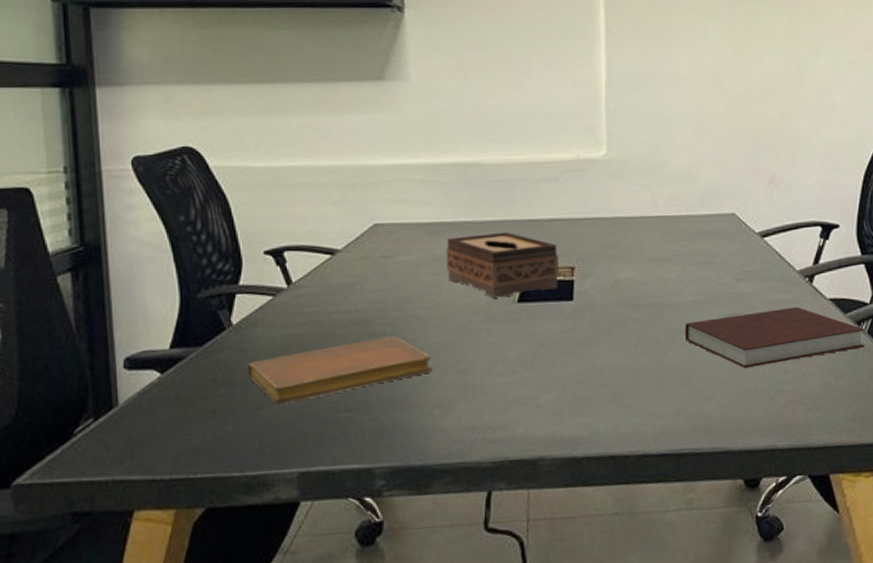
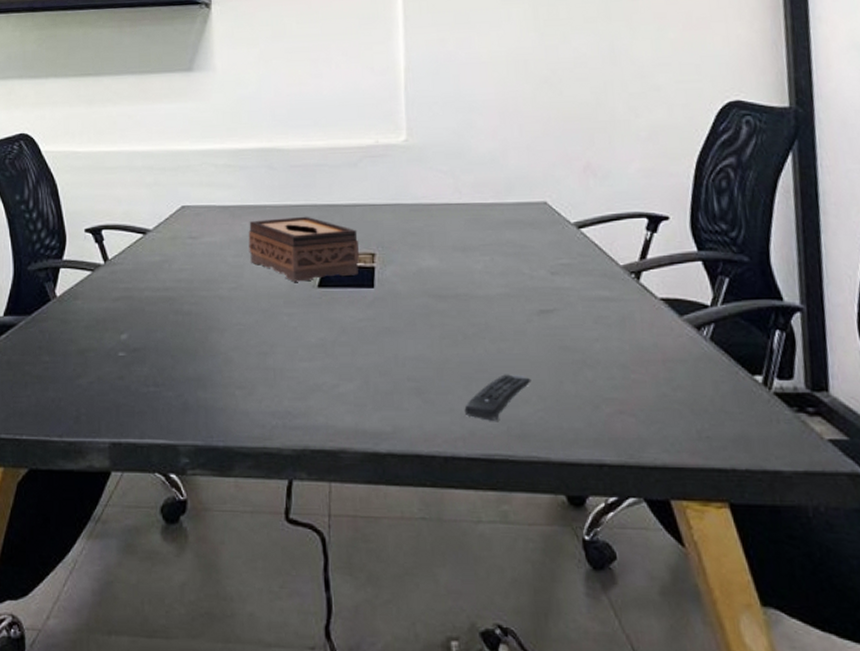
notebook: present [247,335,432,405] -> none [68,314,235,375]
remote control: none [656,374,717,420] -> present [464,374,532,422]
notebook: present [685,306,865,369] -> none [494,305,707,371]

